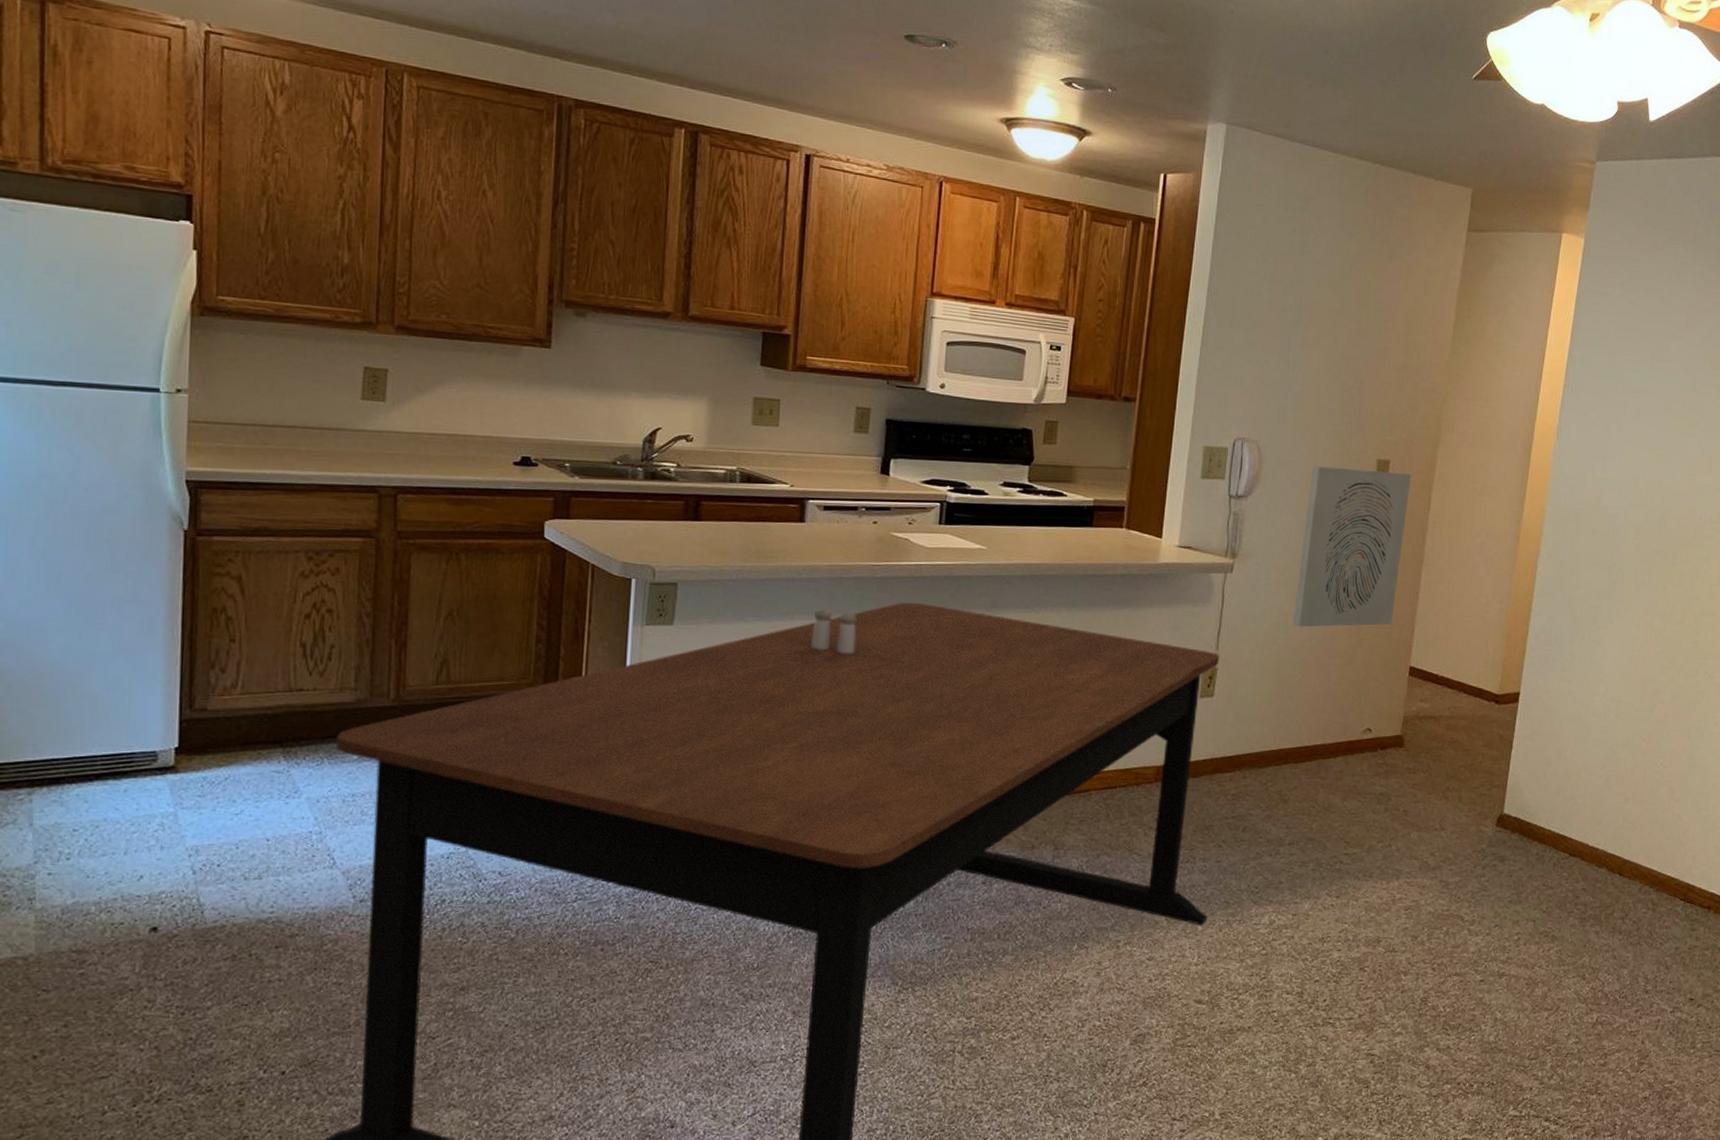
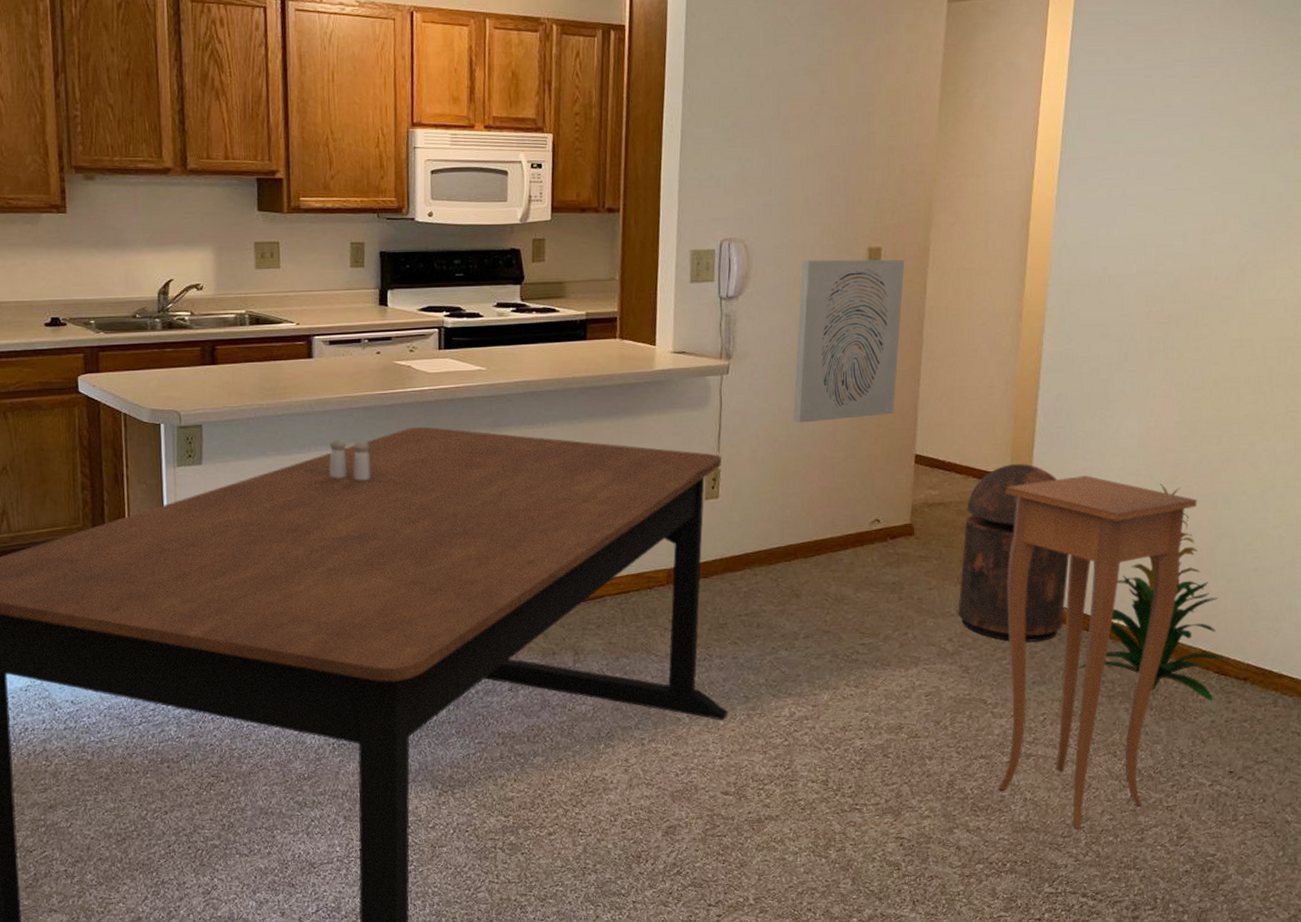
trash can: none [1441,683,1551,860] -> present [958,464,1069,642]
side table: none [1470,698,1673,1051] -> present [998,475,1197,829]
indoor plant: none [1554,711,1688,928] -> present [1079,483,1221,702]

